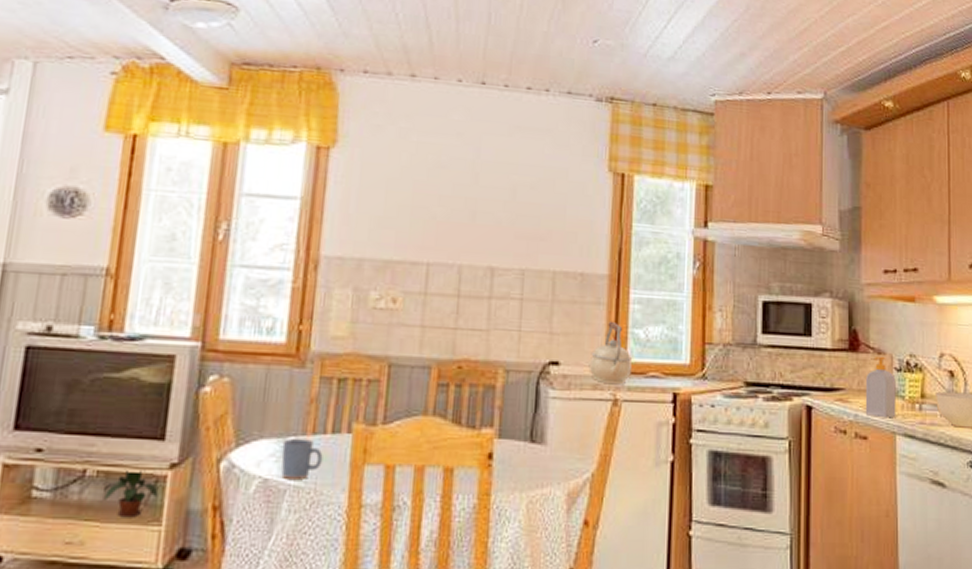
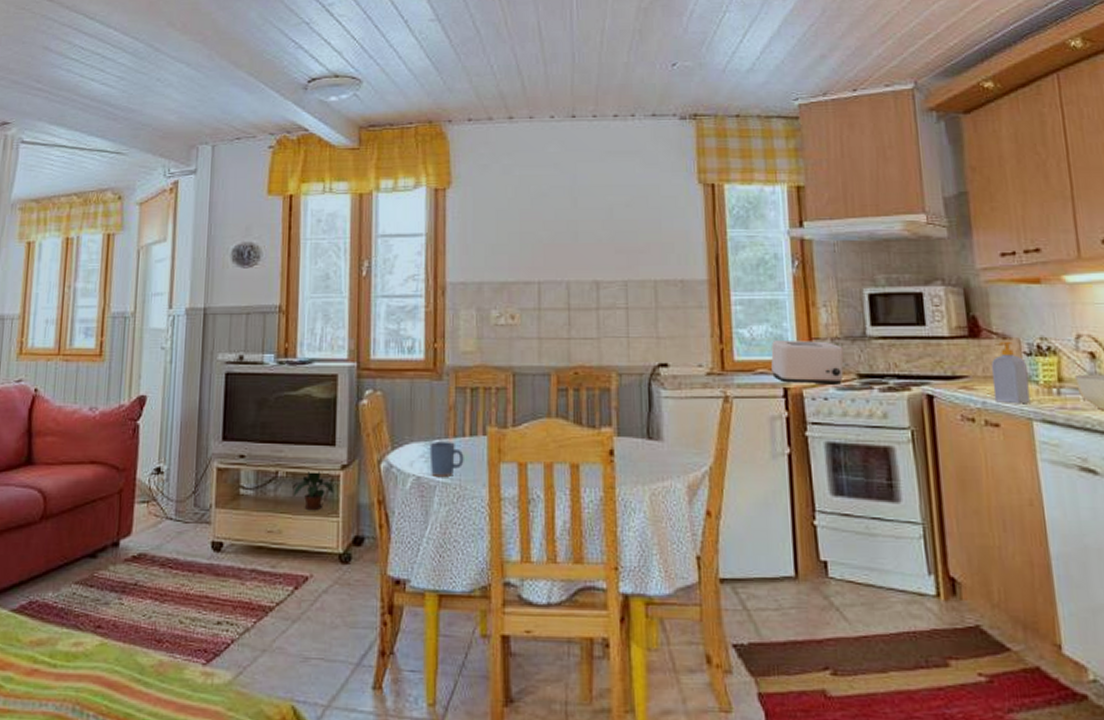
kettle: present [588,321,633,385] -> none [696,322,740,383]
toaster: none [663,342,734,392] -> present [771,339,844,385]

